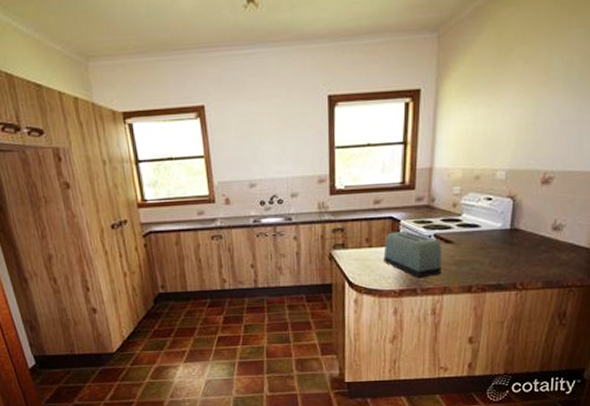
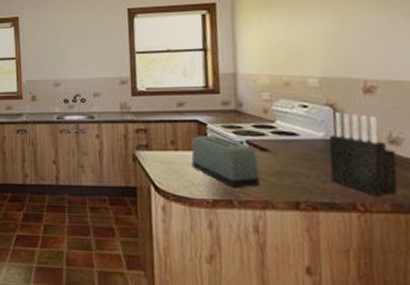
knife block: none [500,203,557,276] -> present [328,112,398,196]

